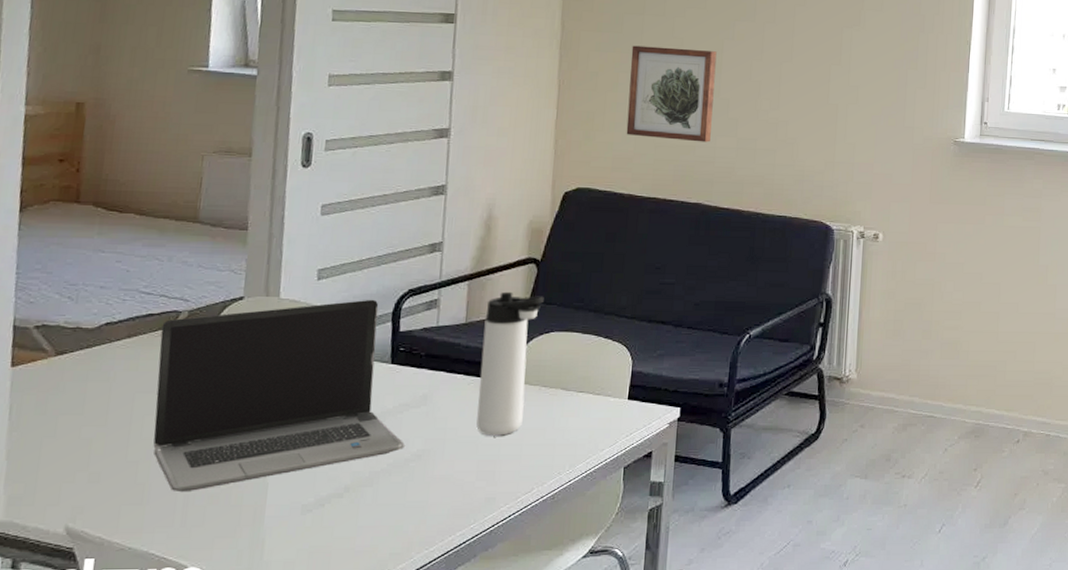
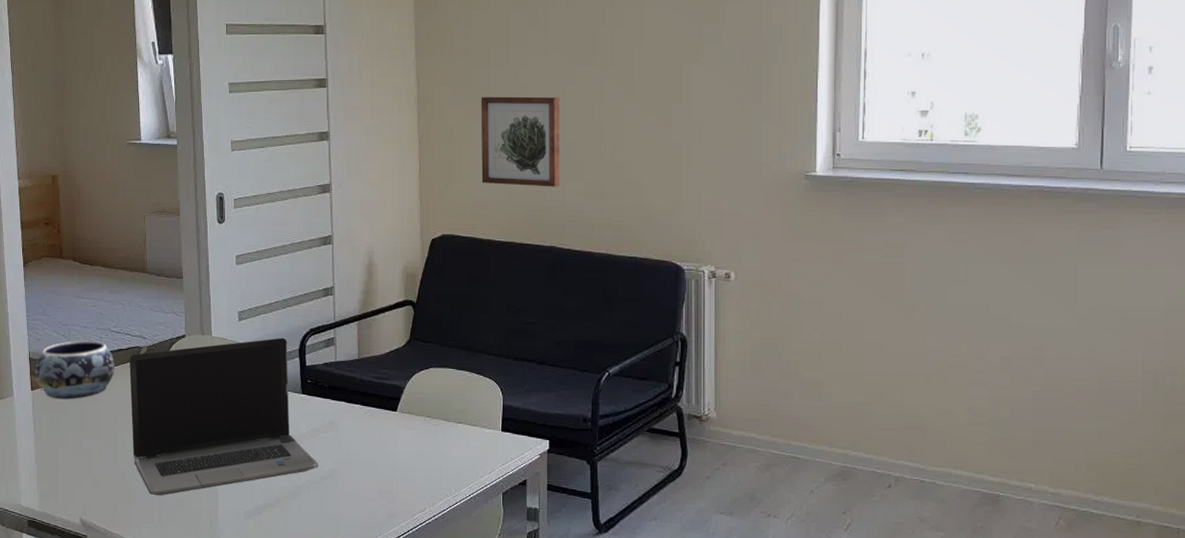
decorative bowl: none [19,303,140,376] -> present [35,340,115,399]
thermos bottle: present [476,291,544,436] -> none [374,331,422,460]

